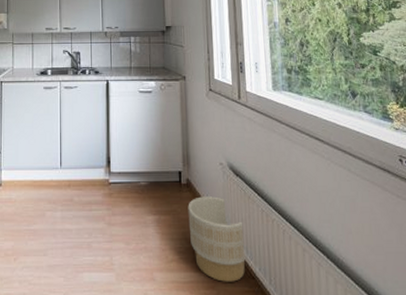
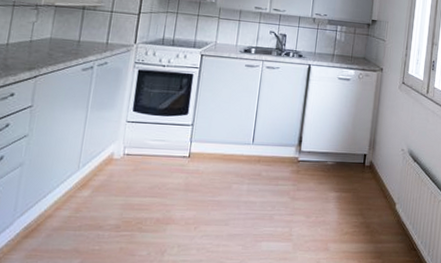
planter: present [188,196,248,282] -> none [365,178,414,253]

